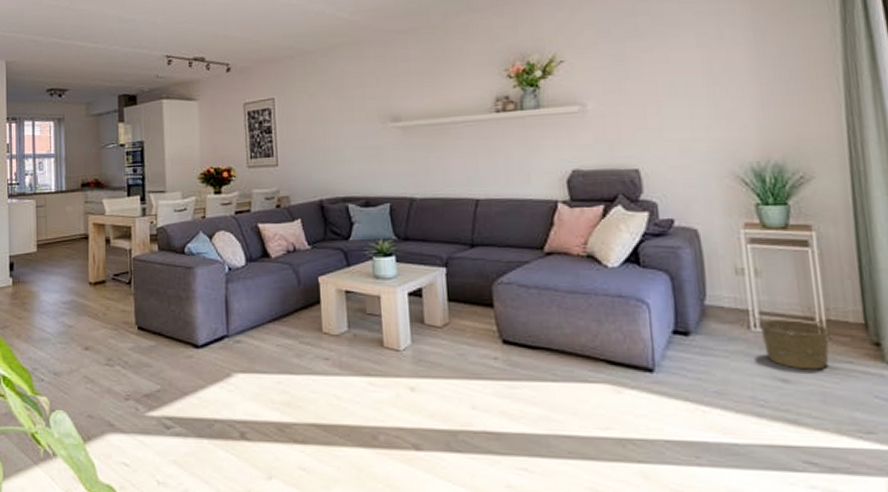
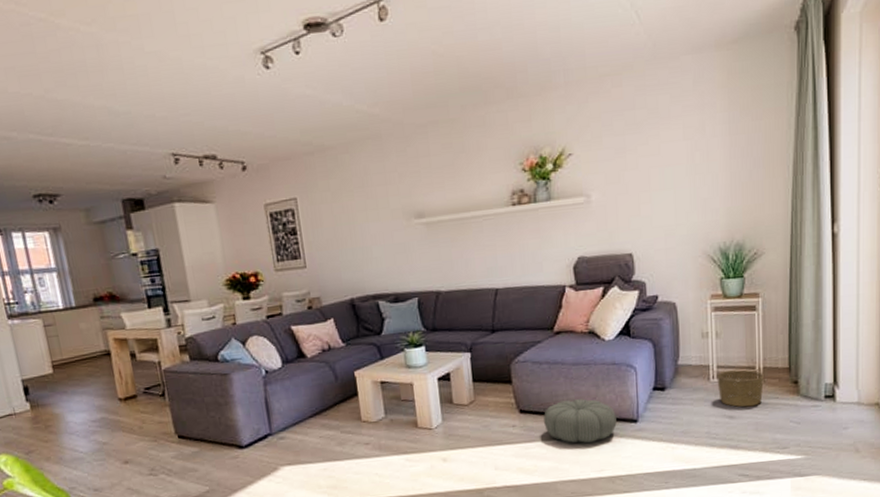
pouf: none [532,335,626,390] -> present [544,398,617,443]

